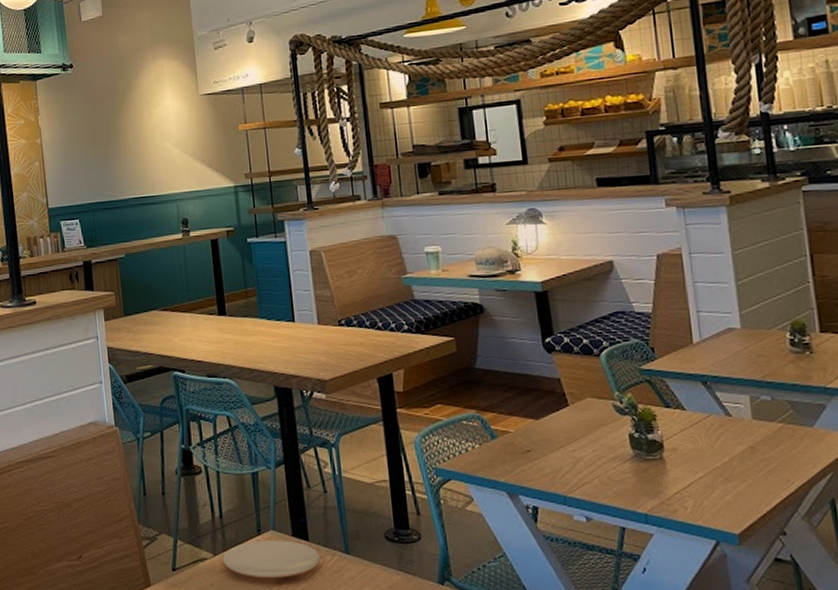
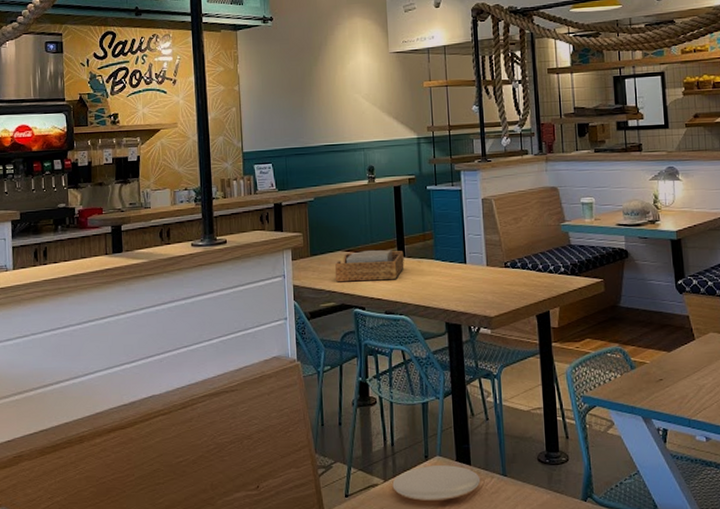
napkin holder: none [150,308,226,344] -> present [335,249,405,282]

